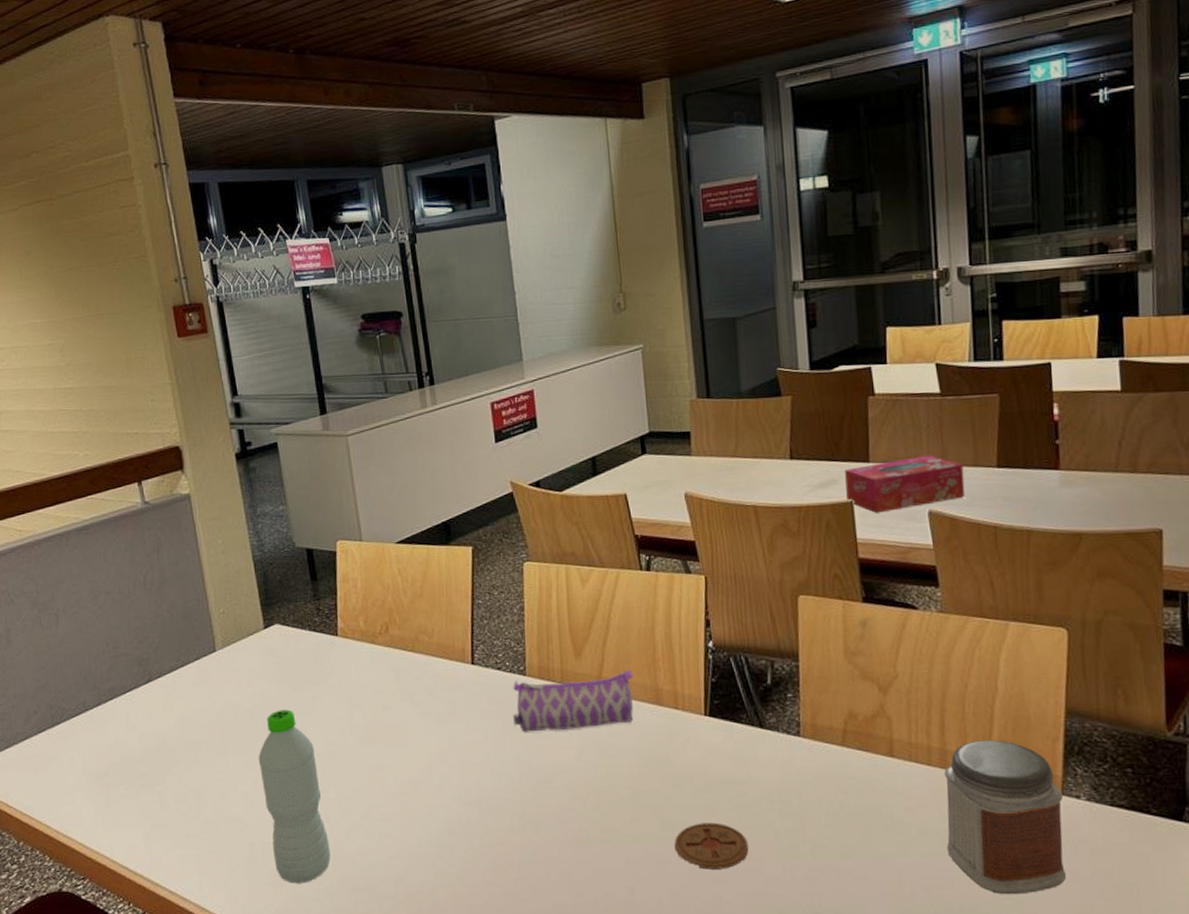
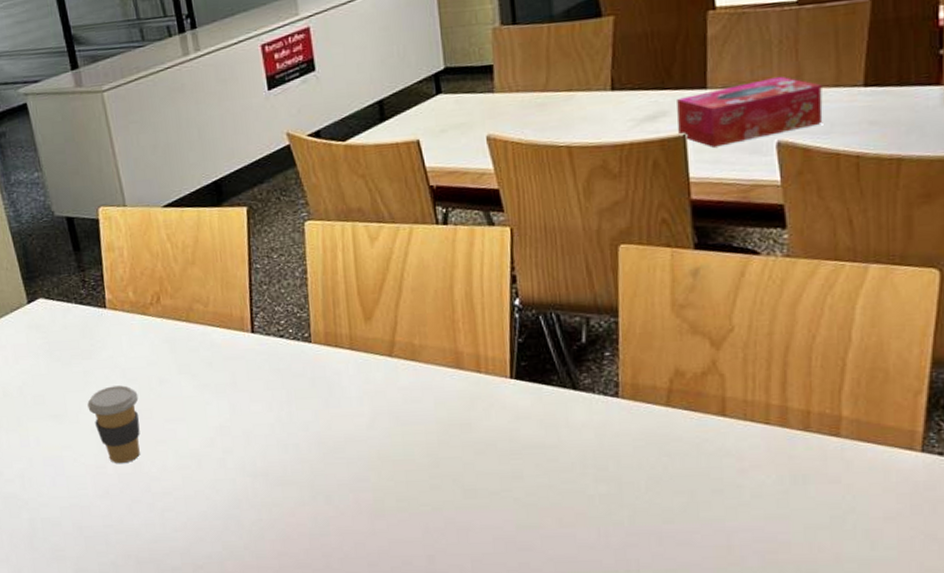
water bottle: present [258,709,330,884] -> none [31,386,113,558]
coffee cup: none [314,711,363,788] -> present [87,385,140,463]
pencil case: present [513,670,634,732] -> none [297,333,431,402]
coaster: present [674,822,749,870] -> none [477,489,560,537]
jar: present [944,739,1067,895] -> none [783,394,922,558]

